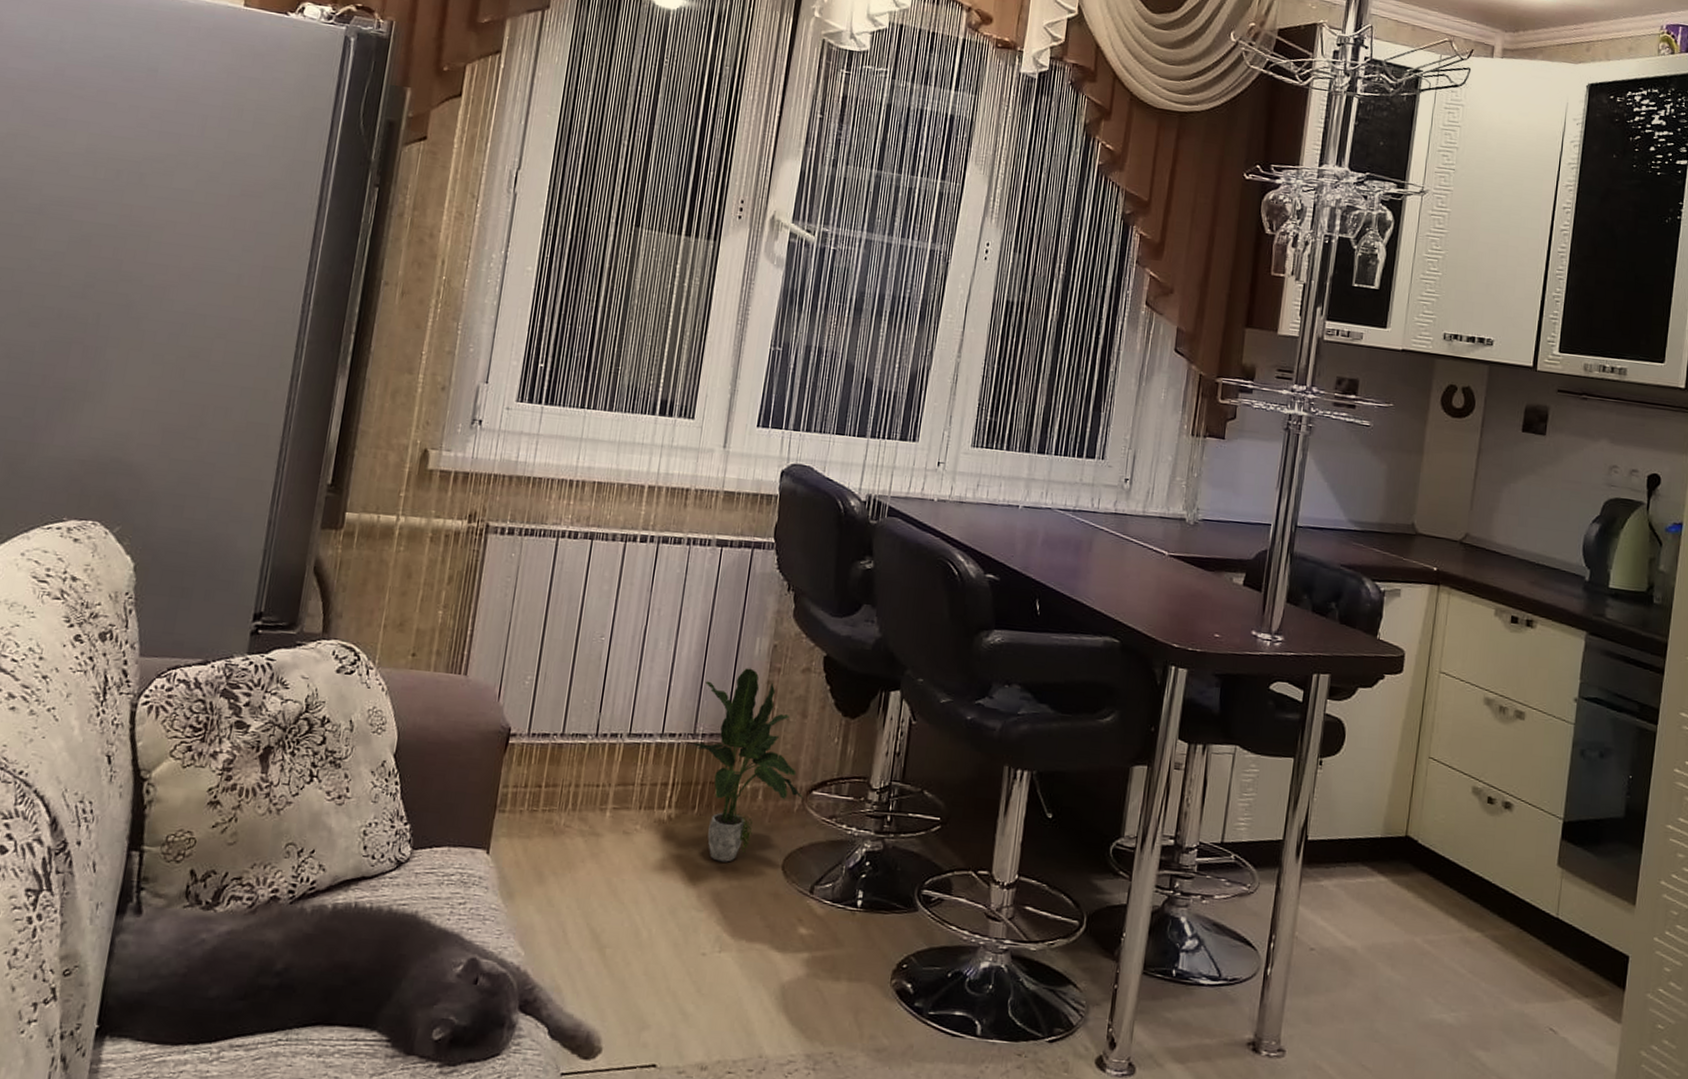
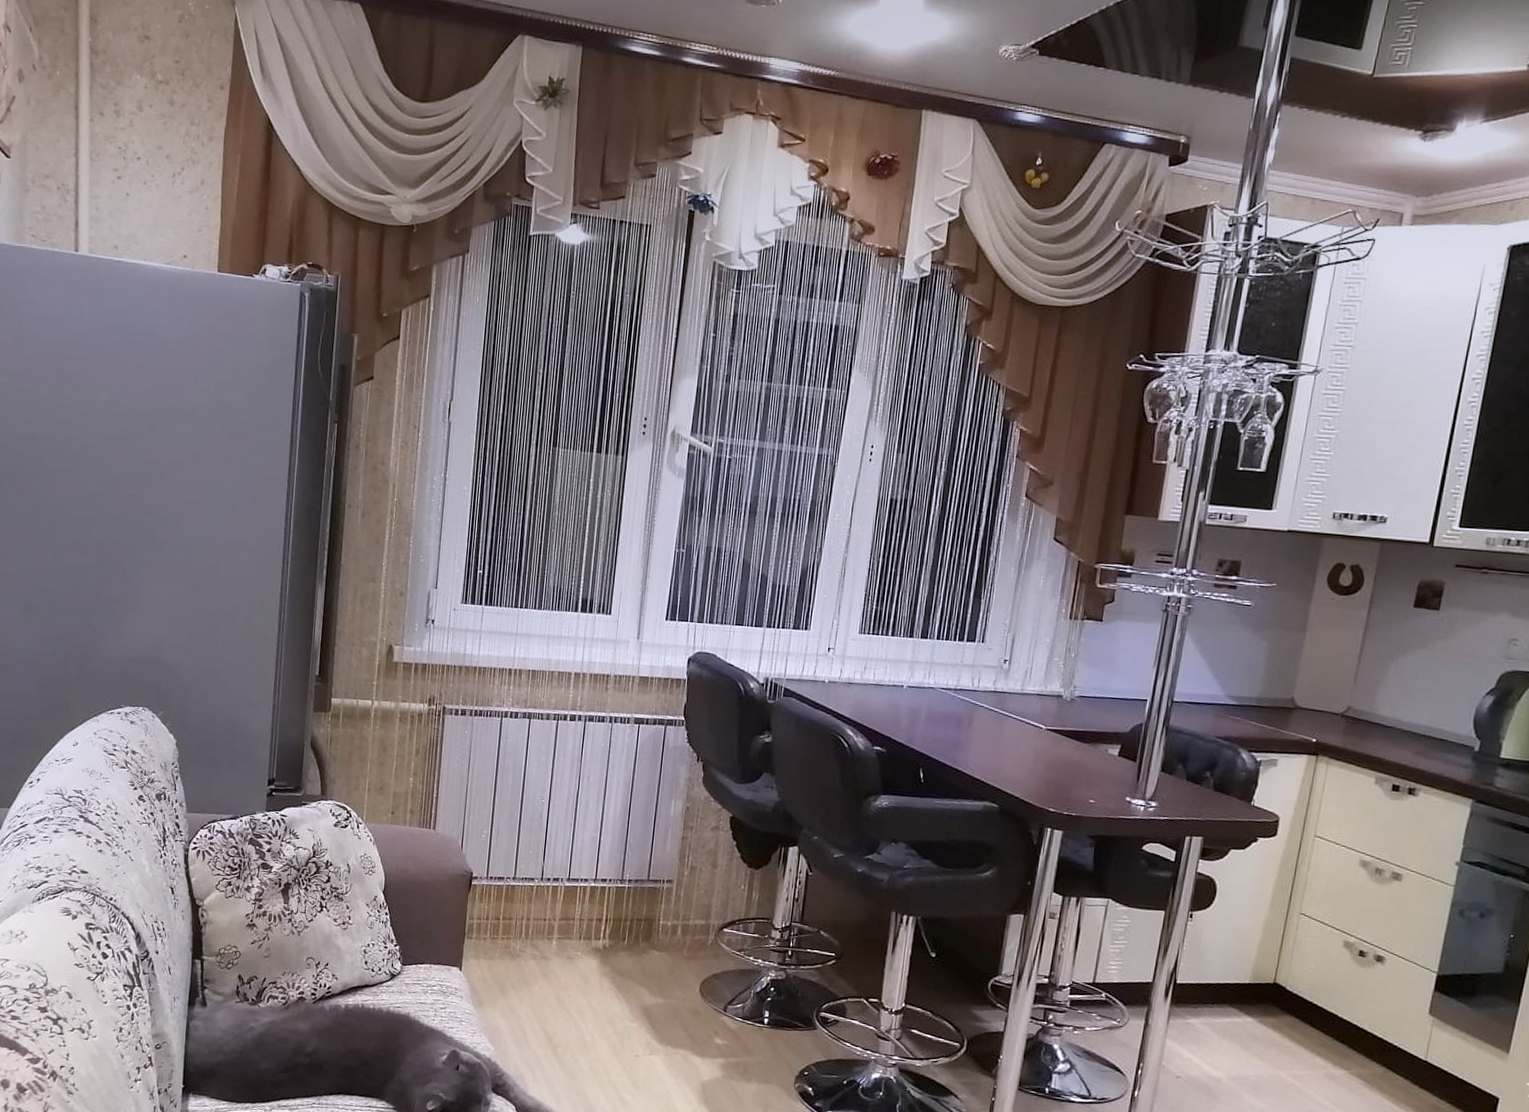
potted plant: present [693,668,805,862] -> none [621,826,717,984]

